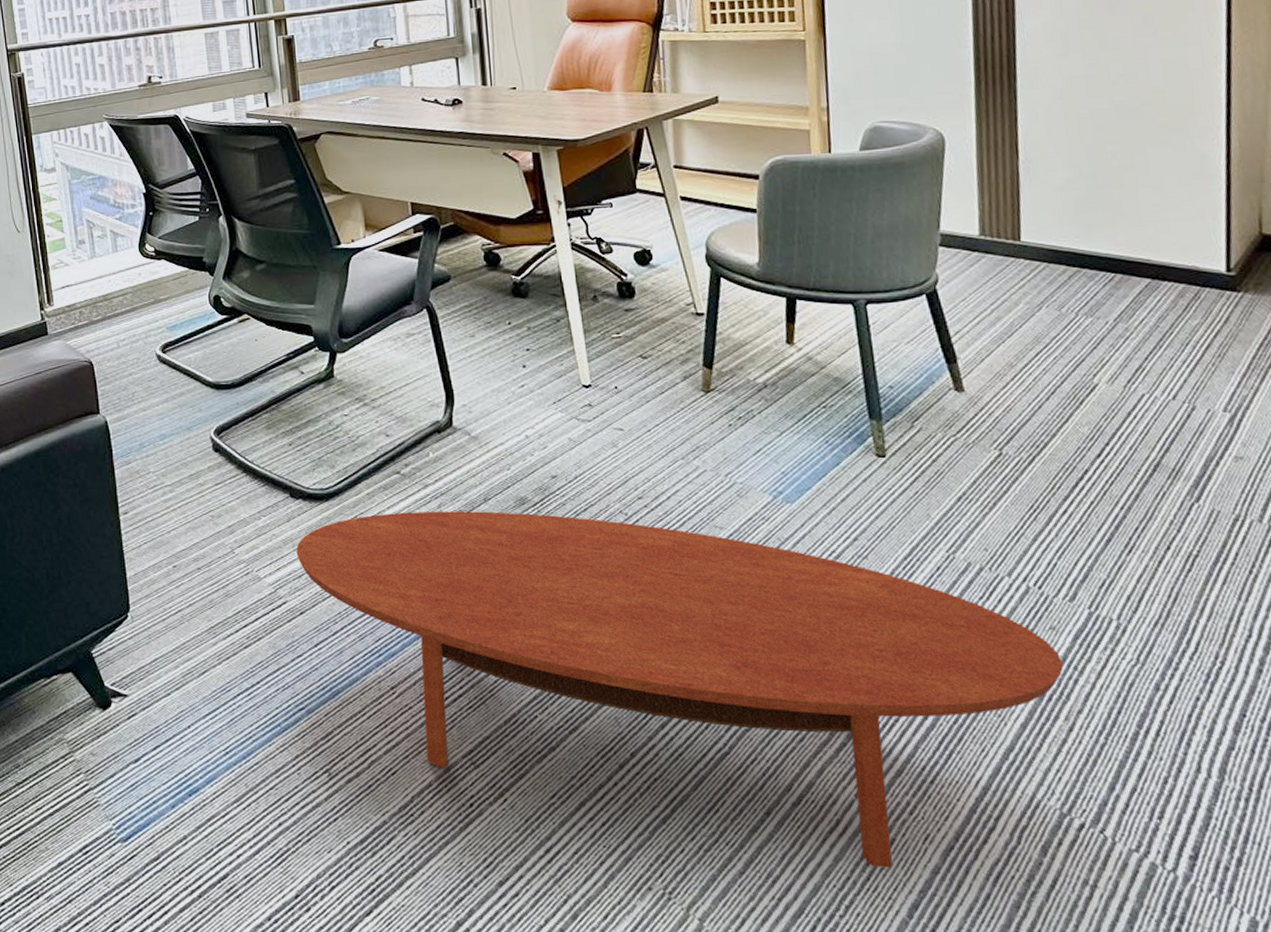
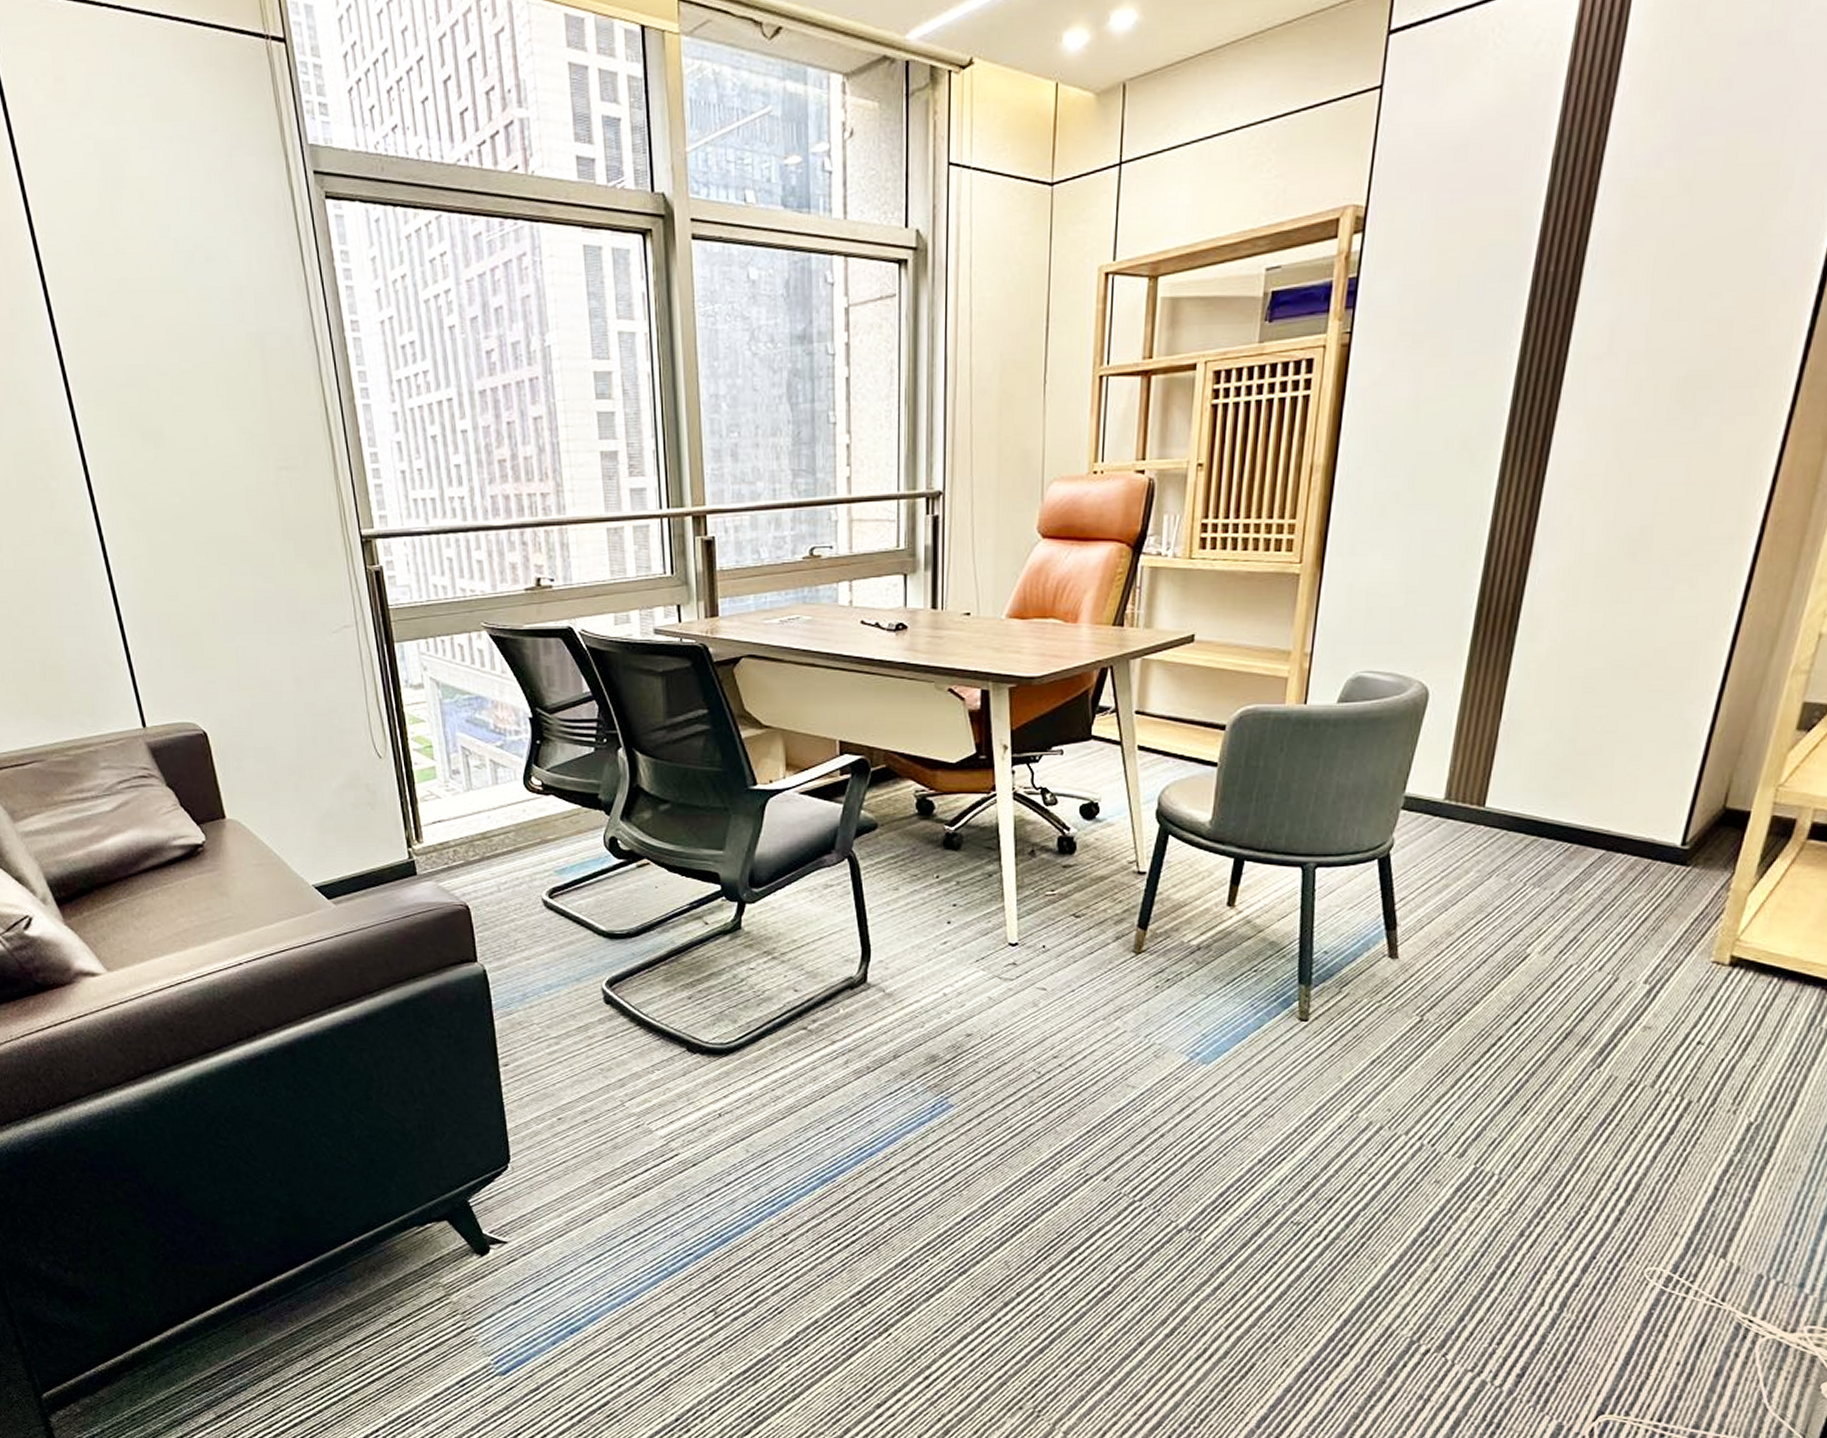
coffee table: present [296,511,1063,869] -> none [691,1067,1440,1388]

